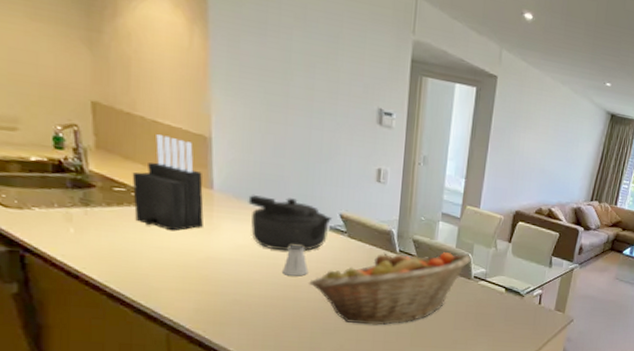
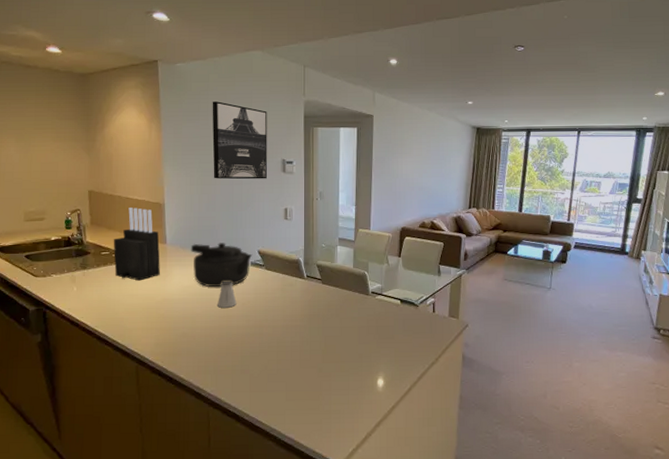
wall art: none [283,14,363,129] -> present [212,101,267,180]
fruit basket: present [309,251,472,325] -> none [238,273,368,346]

